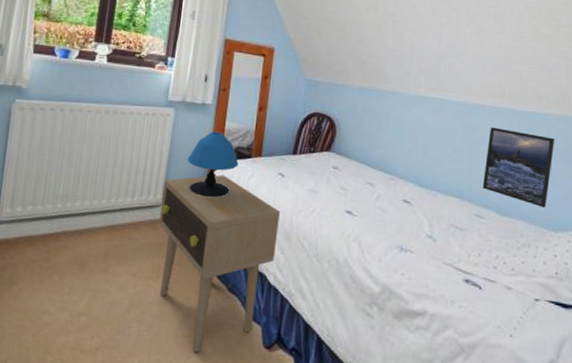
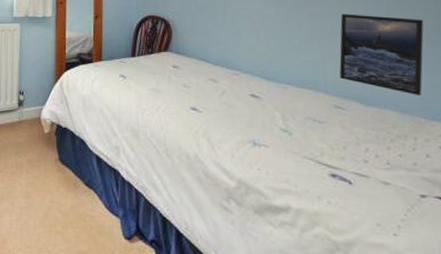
side table: present [159,175,281,352] -> none [18,80,126,241]
table lamp: present [187,131,239,198] -> none [35,41,82,101]

